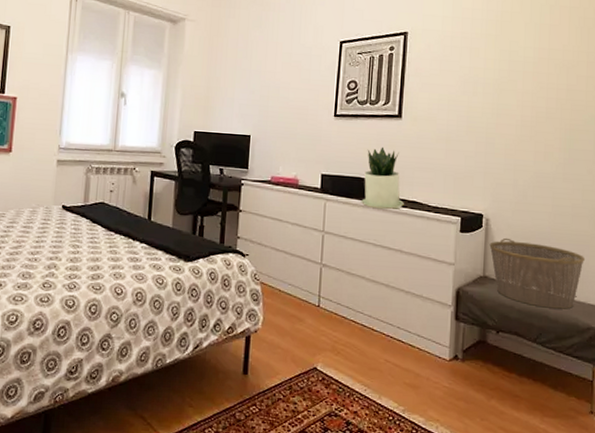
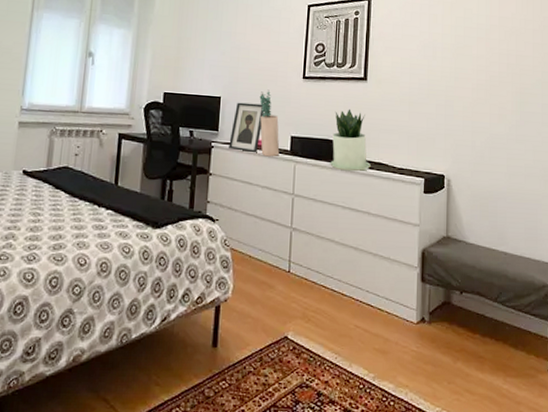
picture frame: none [258,140,295,191] -> present [229,102,265,153]
vase: none [289,128,310,195] -> present [259,89,280,157]
basket: present [489,237,585,309] -> none [451,198,538,268]

